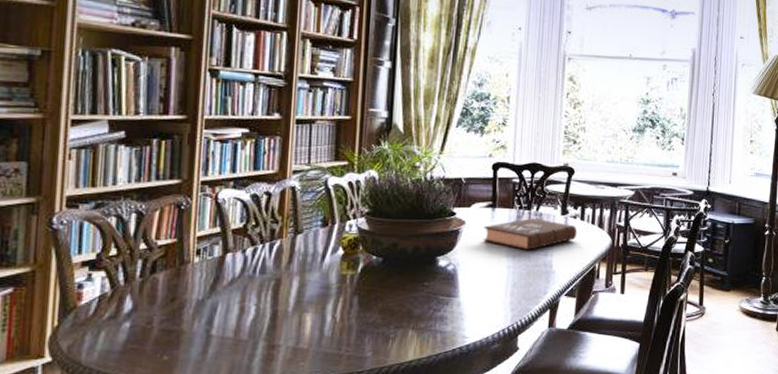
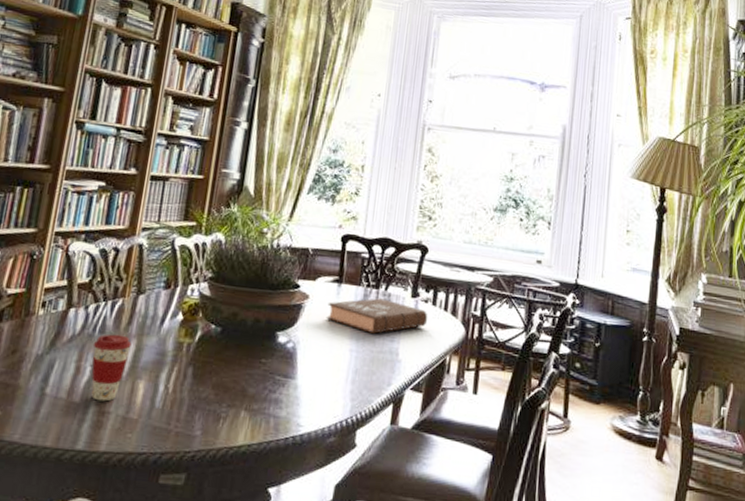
coffee cup: none [255,273,294,336] -> present [91,334,132,402]

